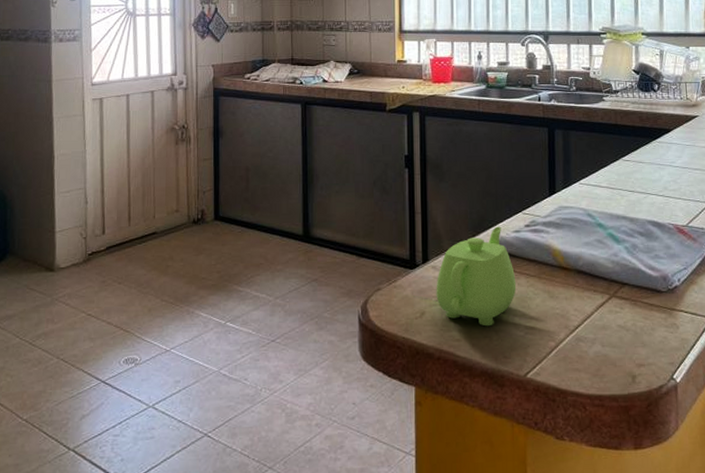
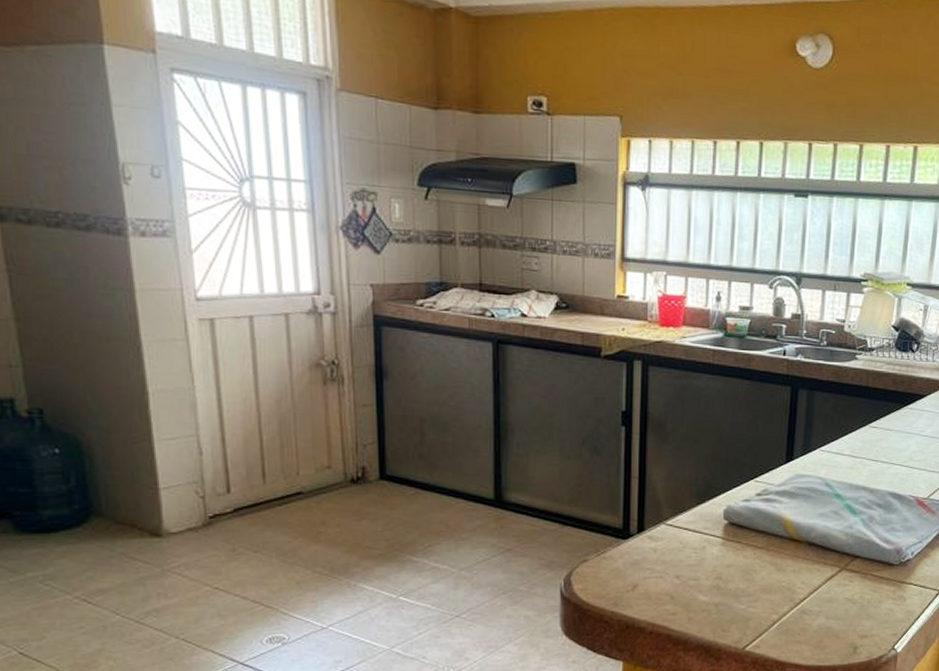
teapot: present [436,226,517,327] -> none [651,494,742,600]

